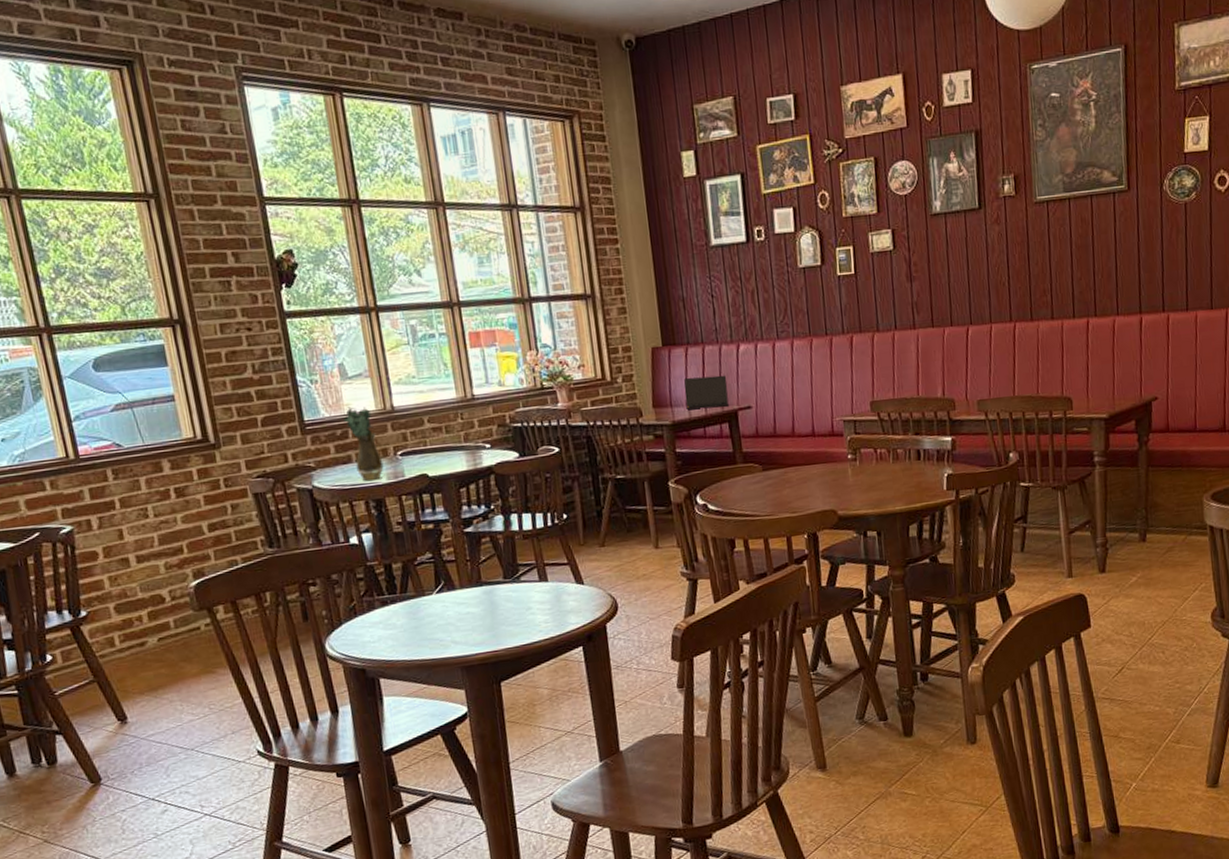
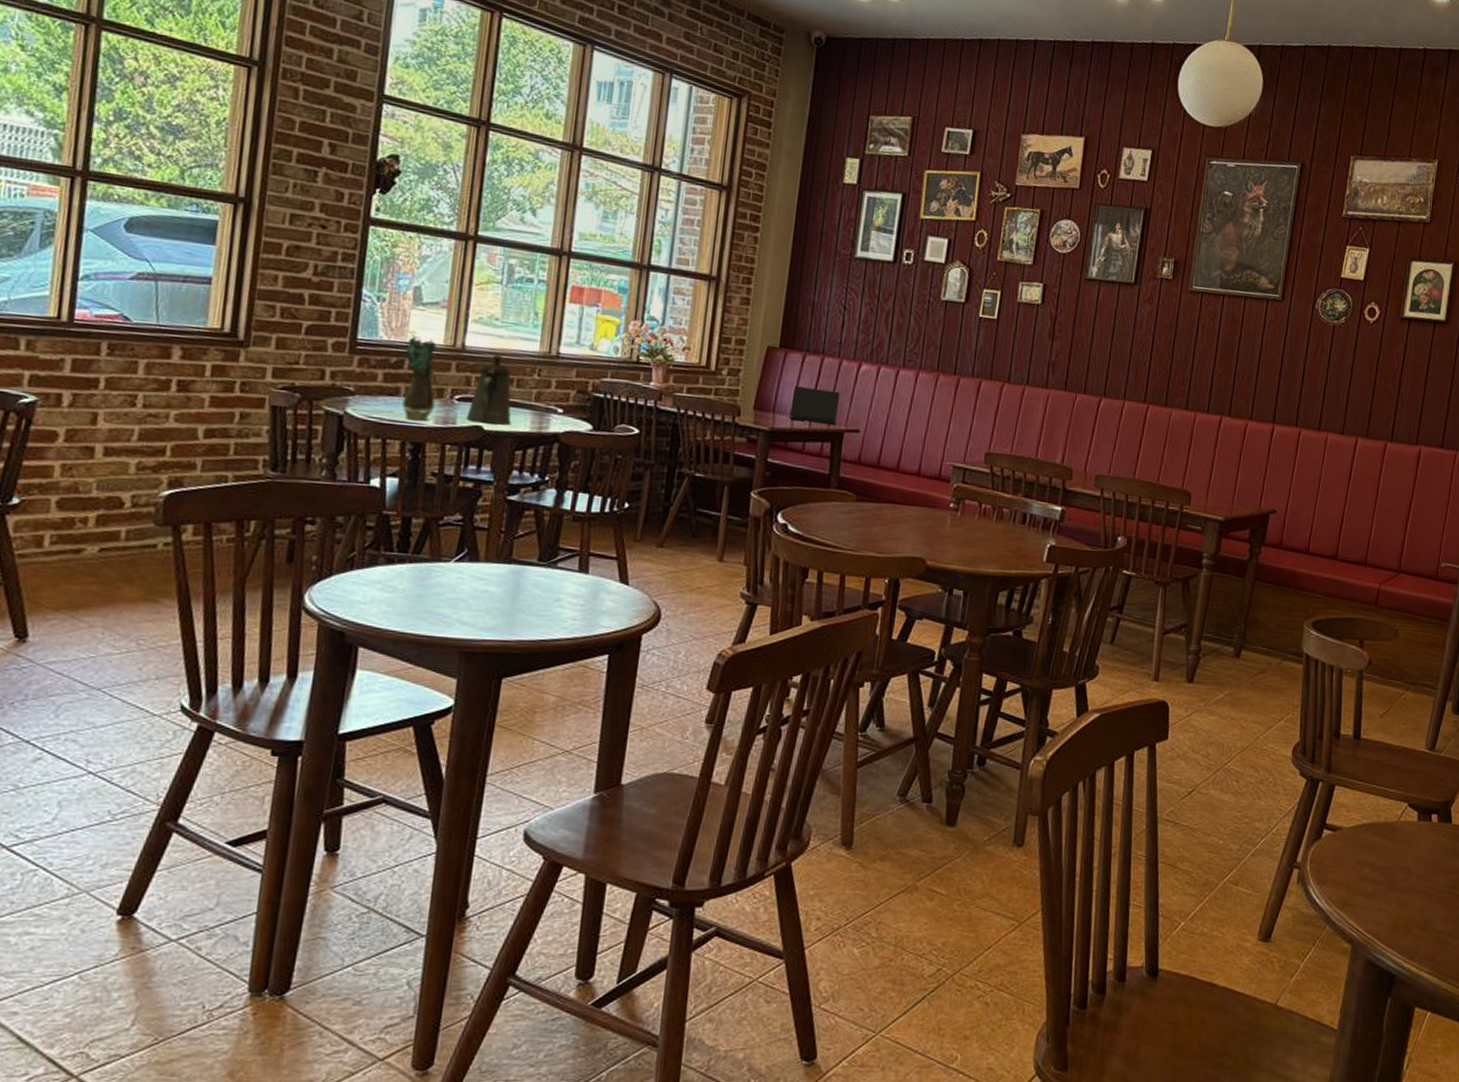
coffee pot: none [411,407,450,472] -> present [466,354,512,425]

